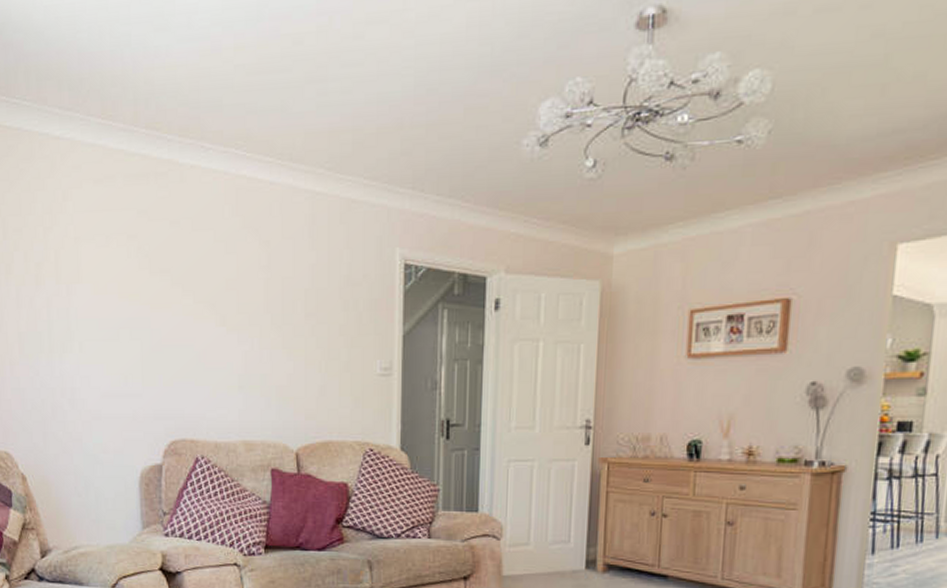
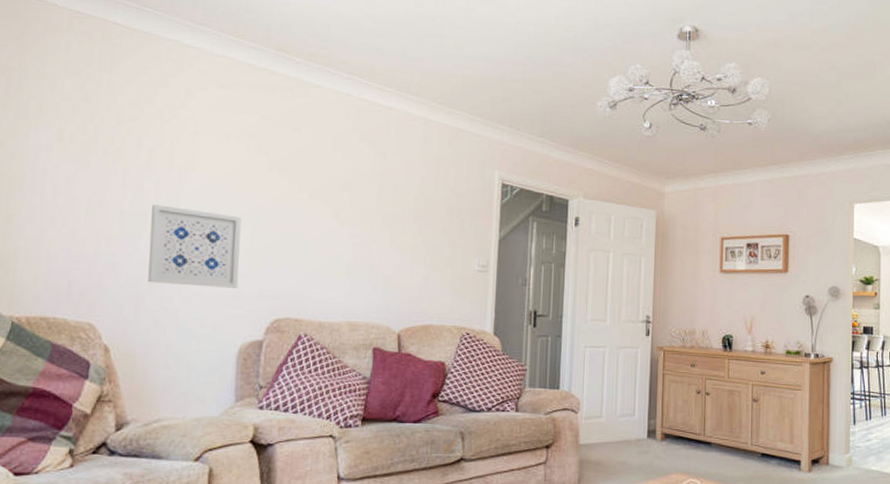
wall art: none [46,324,134,409] -> present [148,204,242,288]

